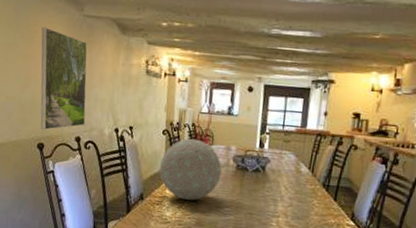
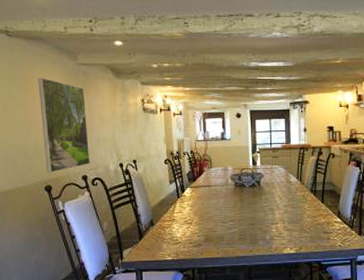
decorative orb: present [160,138,222,201] -> none [166,164,222,220]

